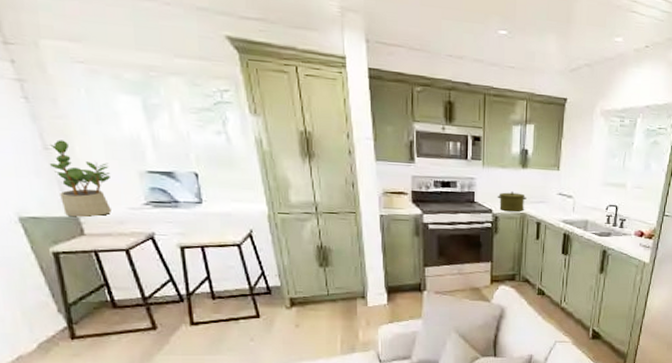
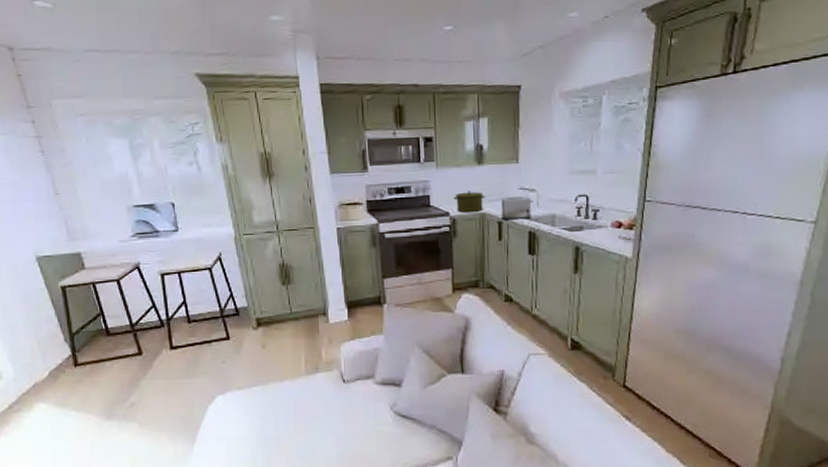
potted plant: present [49,140,111,218] -> none [58,185,106,253]
toaster: none [540,200,570,223] -> present [501,196,533,221]

